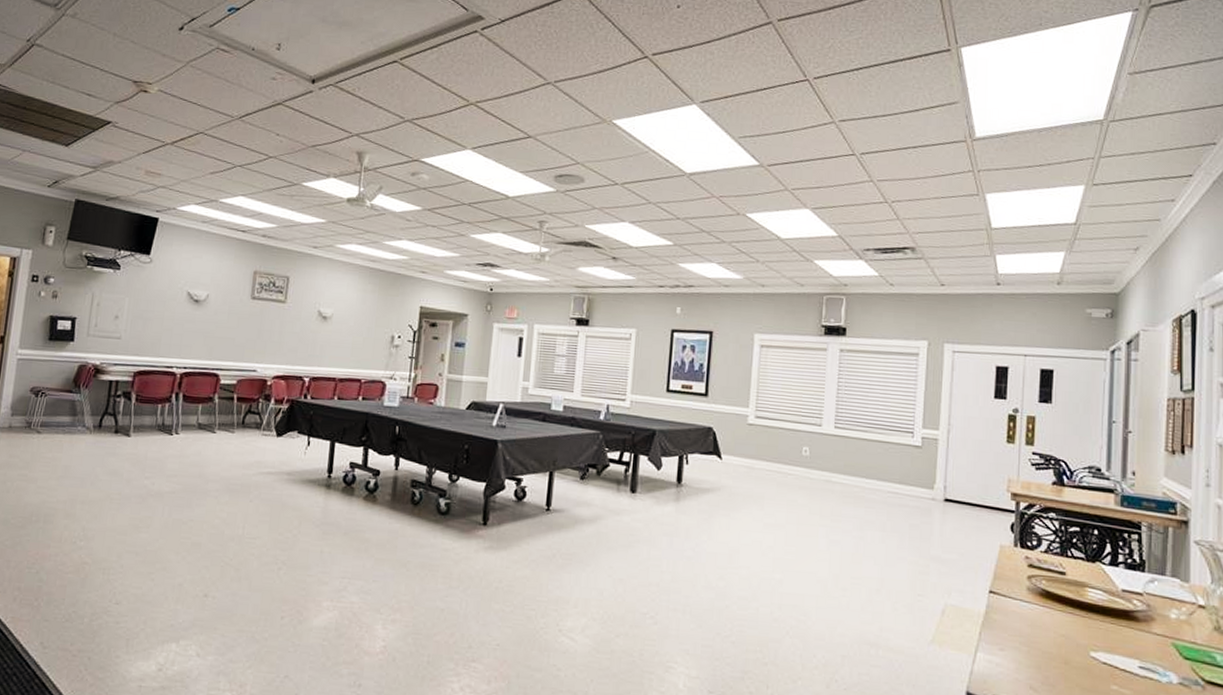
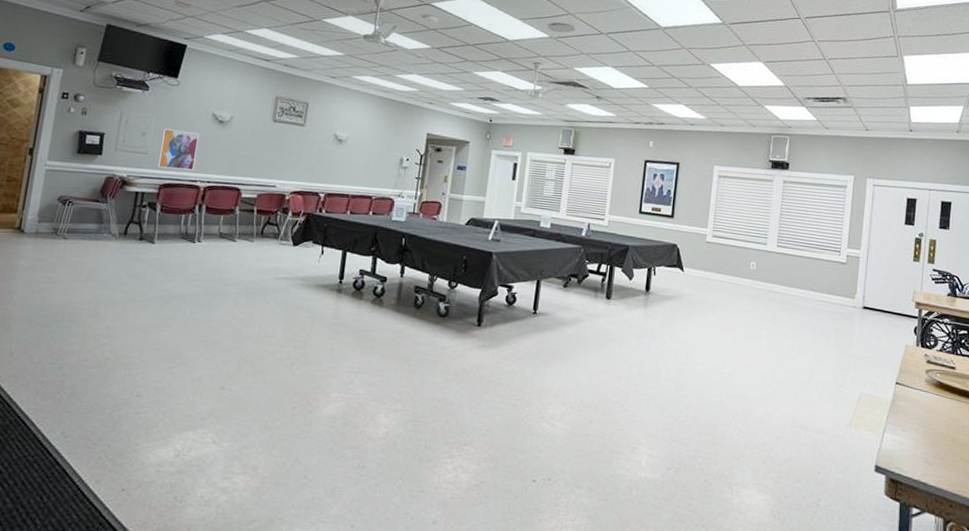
wall art: none [131,310,175,356] -> present [157,128,200,171]

